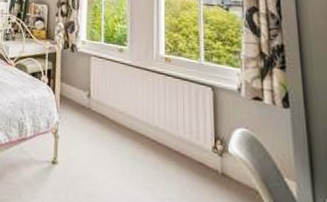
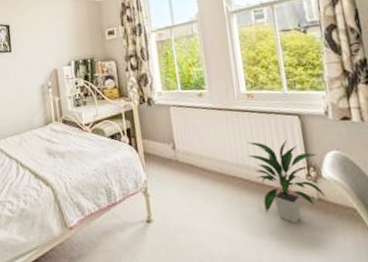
indoor plant: none [157,104,231,194] -> present [246,139,327,223]

